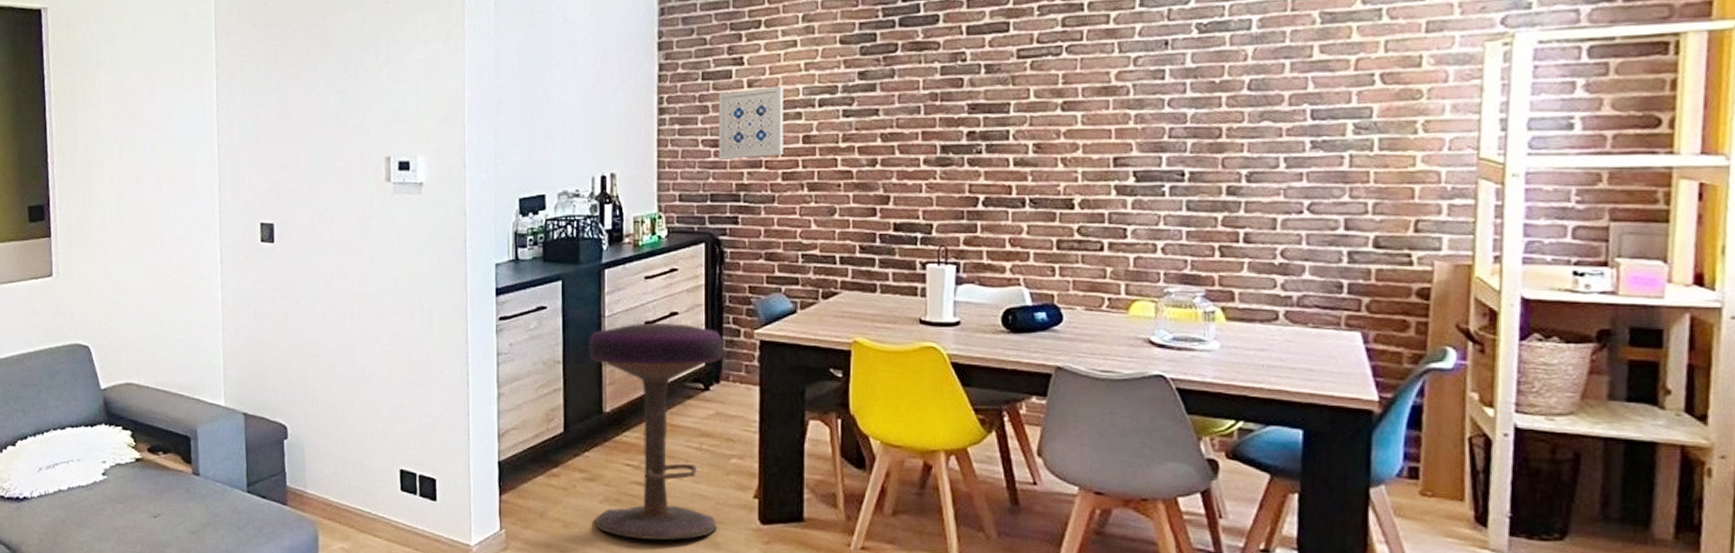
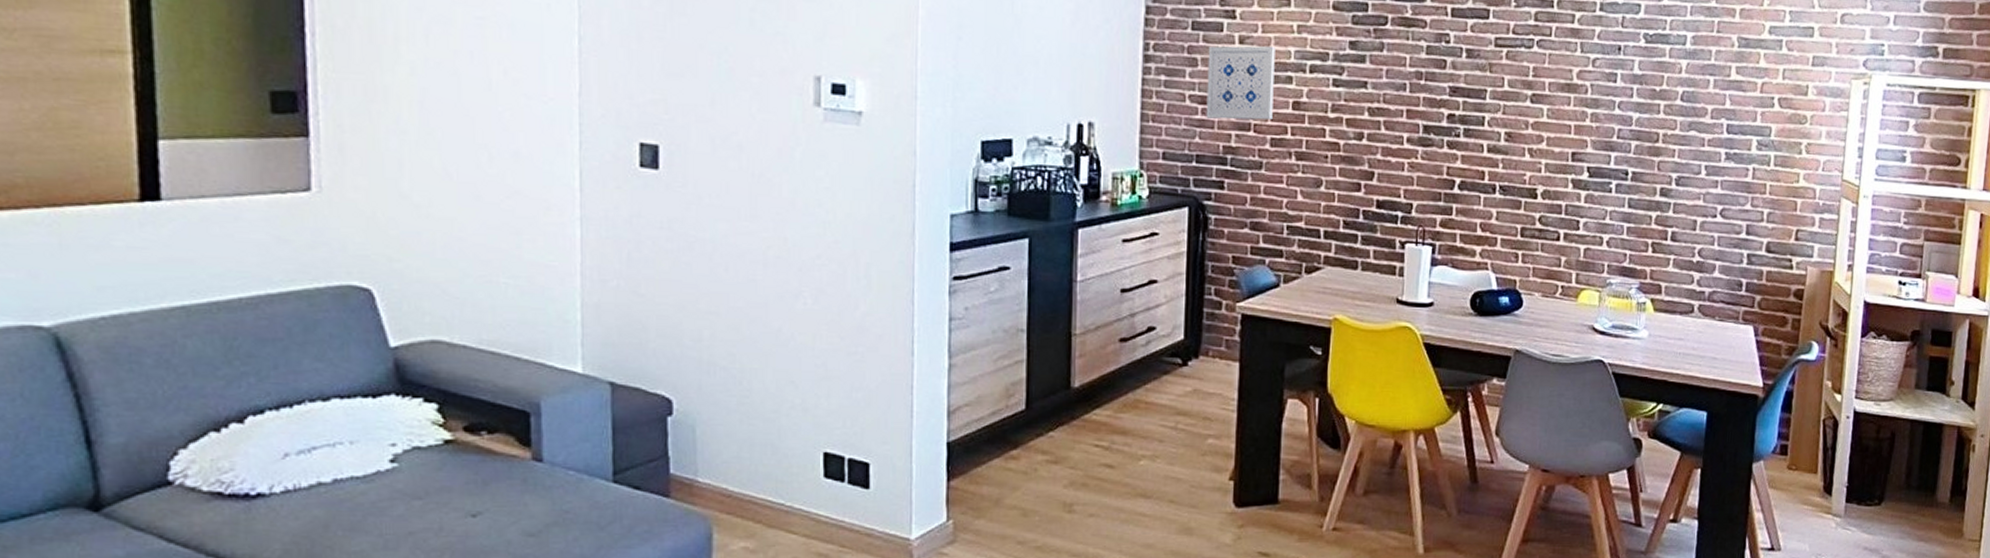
stool: present [589,323,723,541] -> none [1057,291,1203,527]

